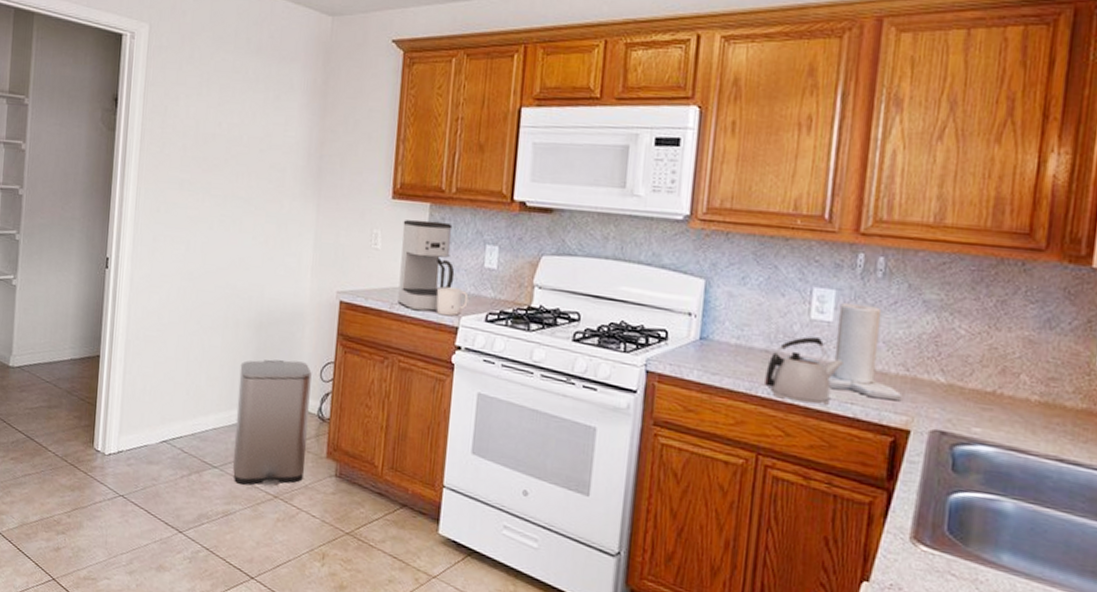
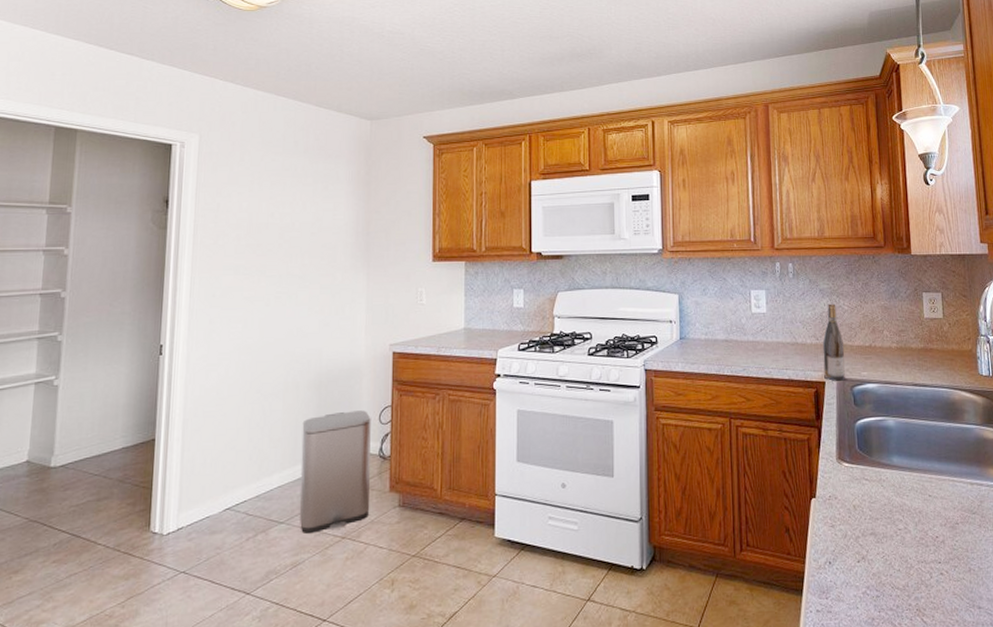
coffee maker: present [397,219,455,312] -> none [443,275,490,351]
mug: present [436,286,469,317] -> none [475,327,503,351]
kettle: present [765,336,843,407] -> none [728,326,777,375]
paper towel: present [827,303,903,402] -> none [769,298,817,363]
wine bottle: none [909,322,951,434] -> present [822,303,845,381]

